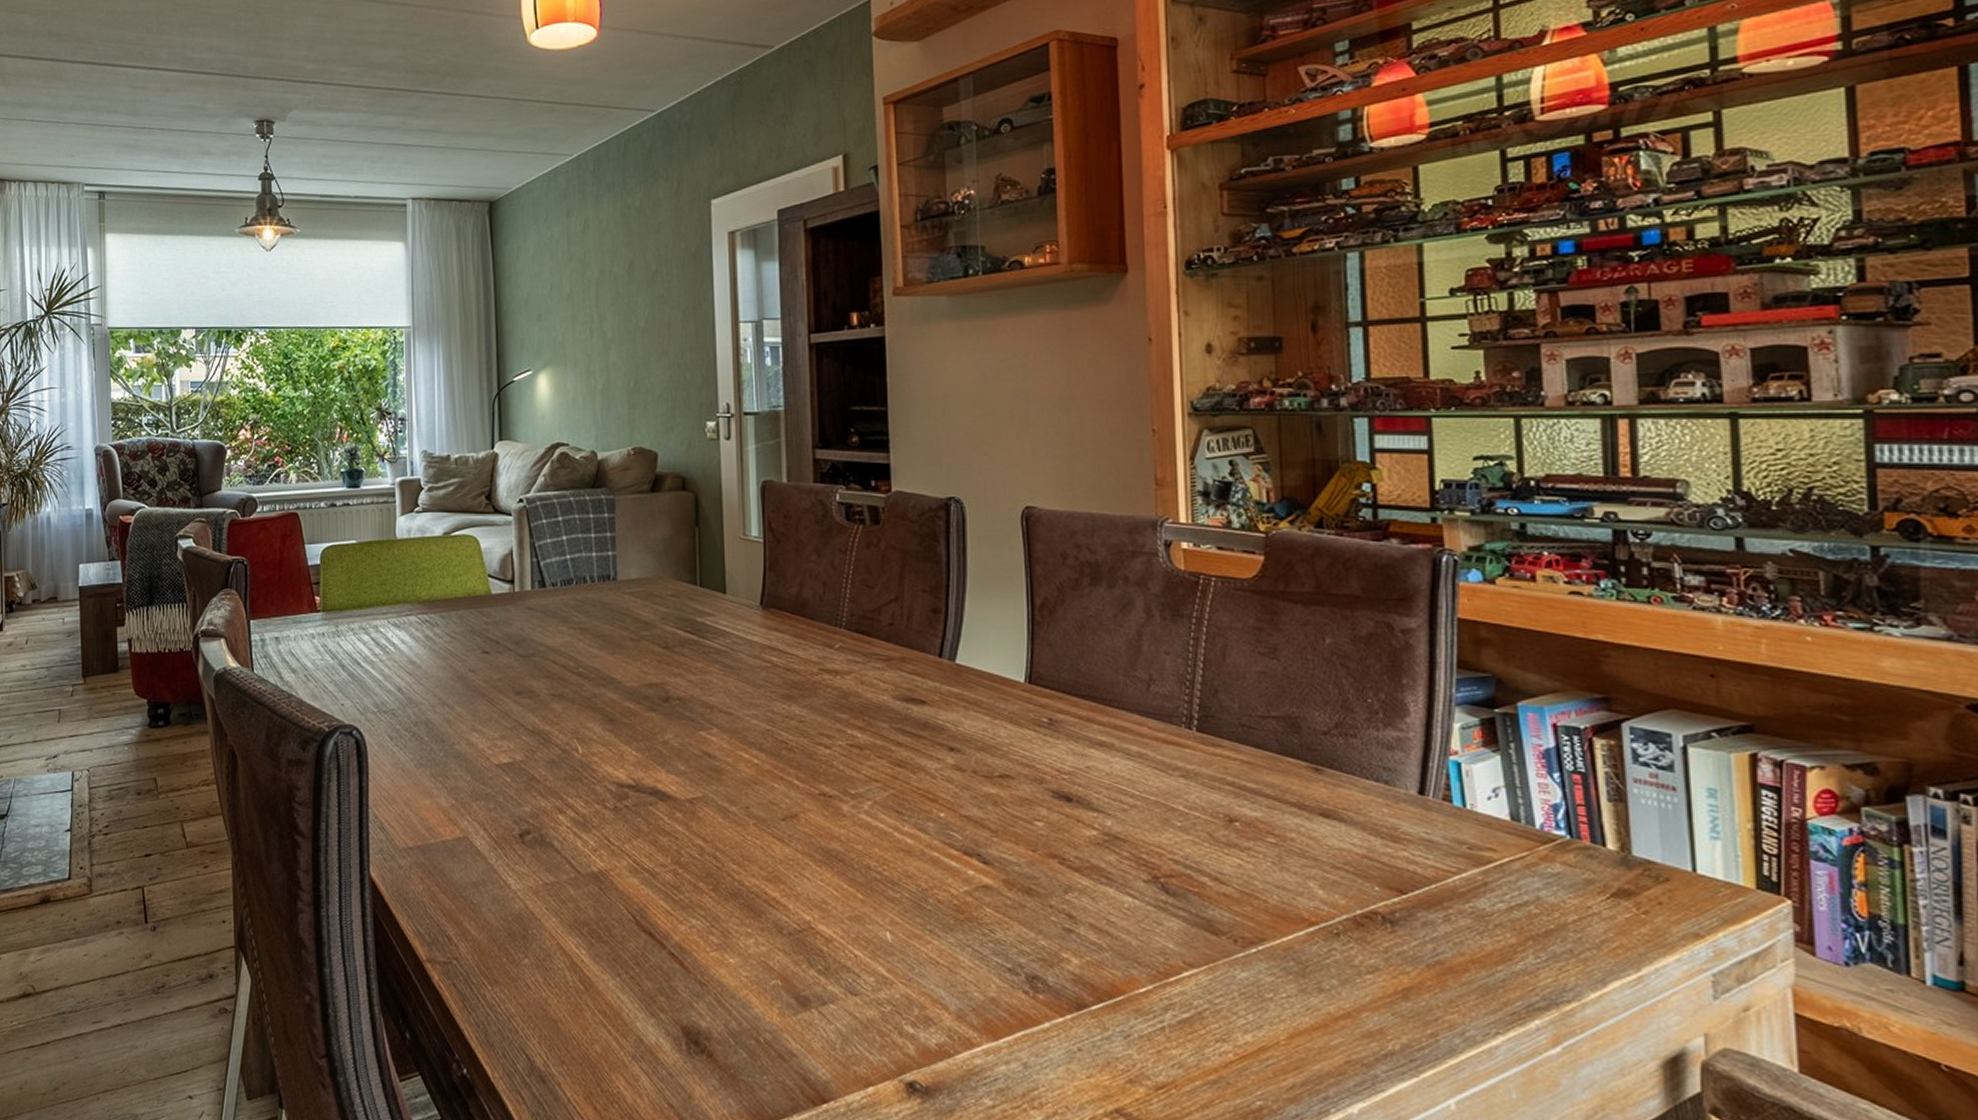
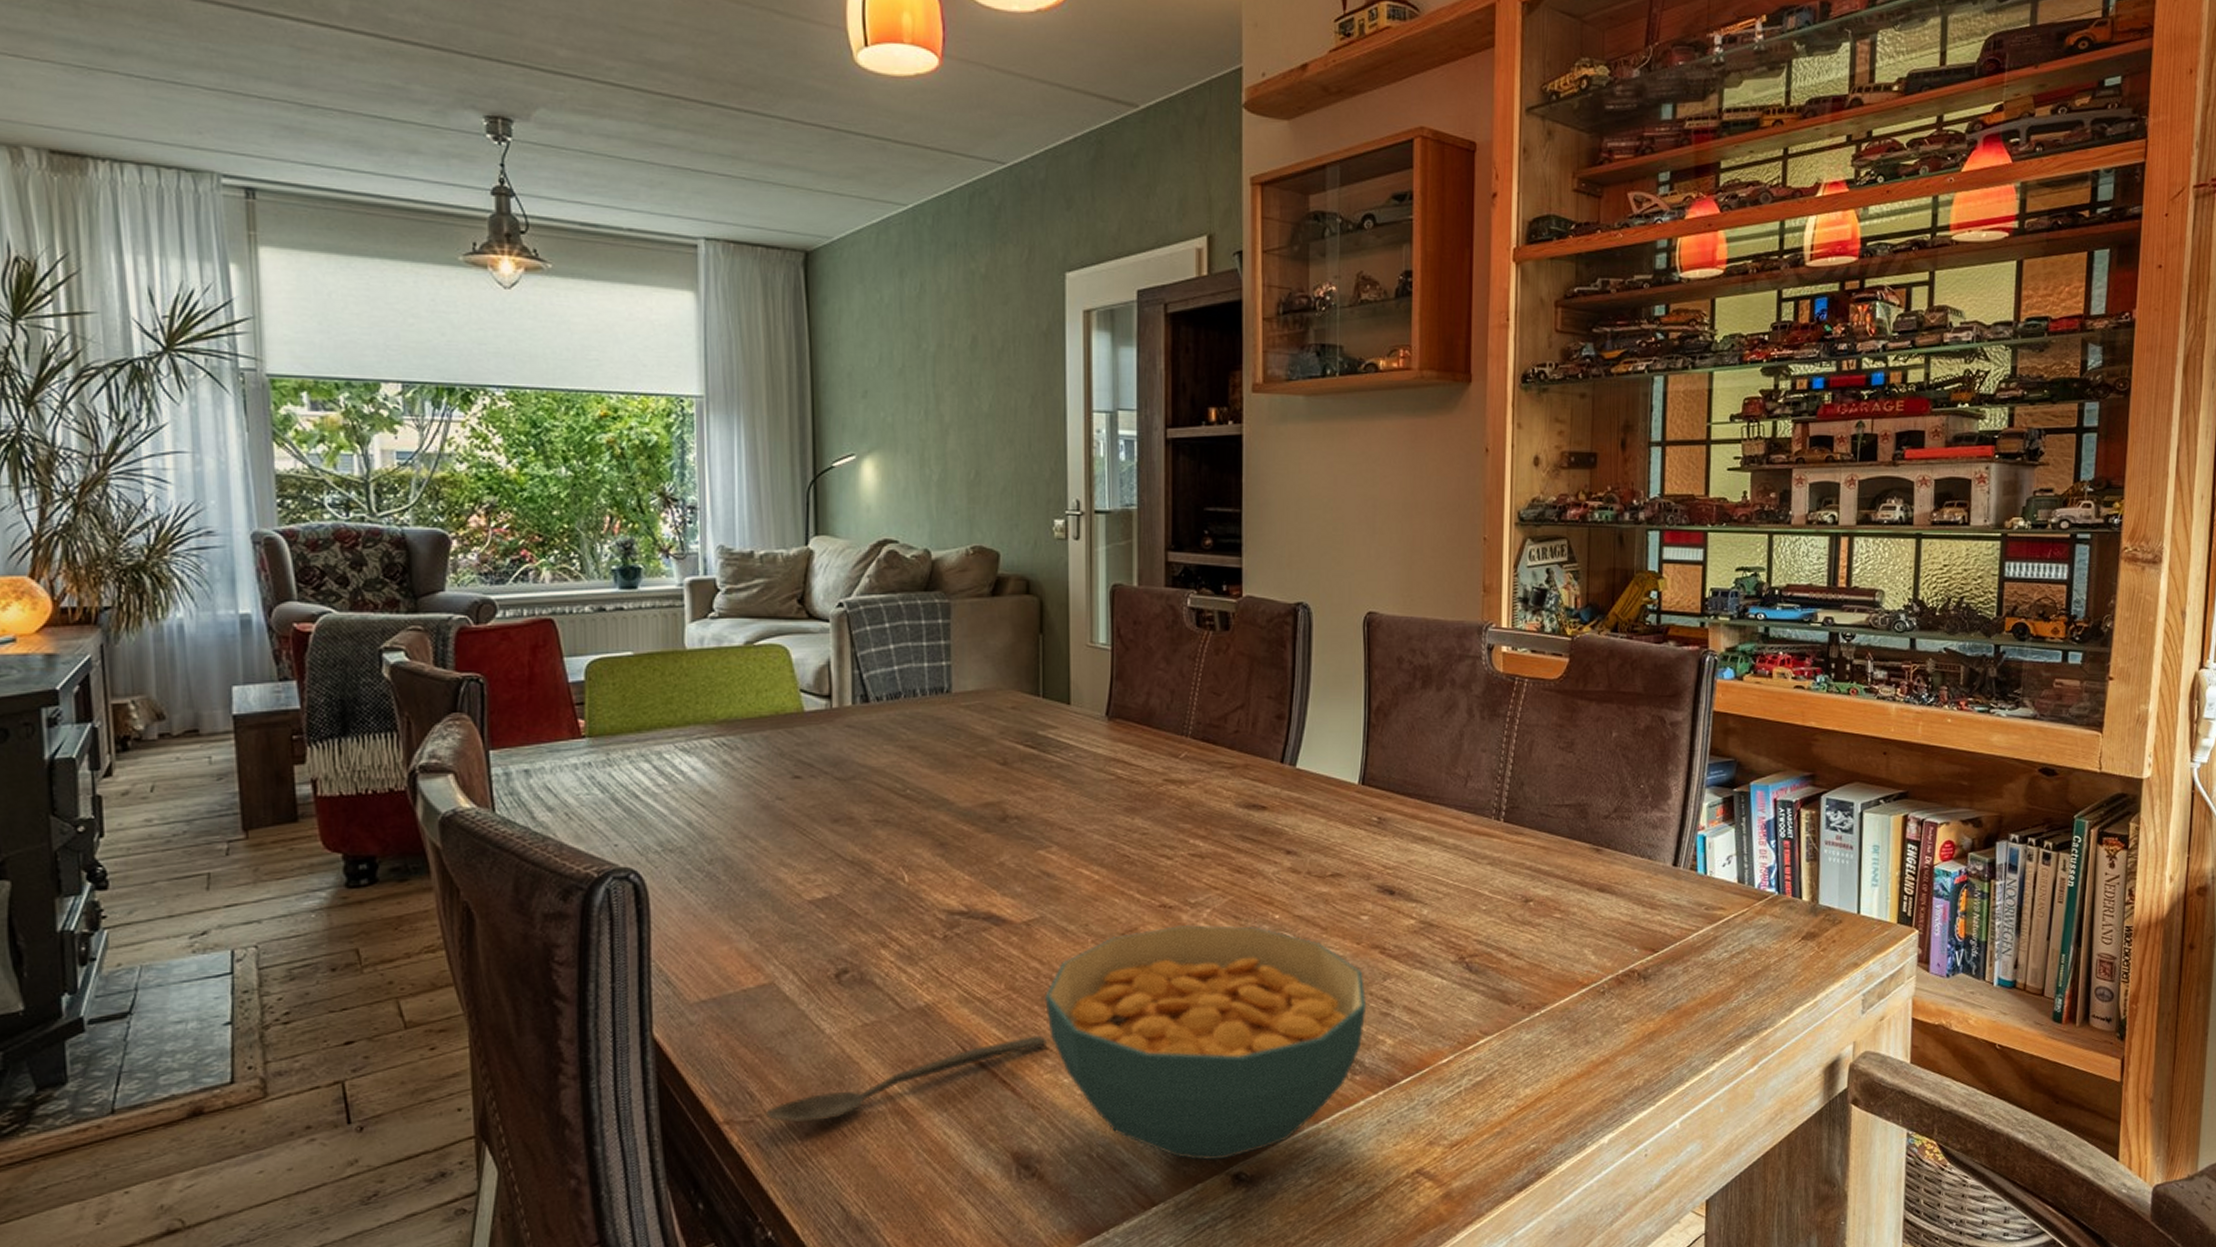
spoon: none [462,911,712,971] -> present [766,1034,1046,1123]
cereal bowl: none [708,814,1047,1065] -> present [1044,924,1367,1161]

